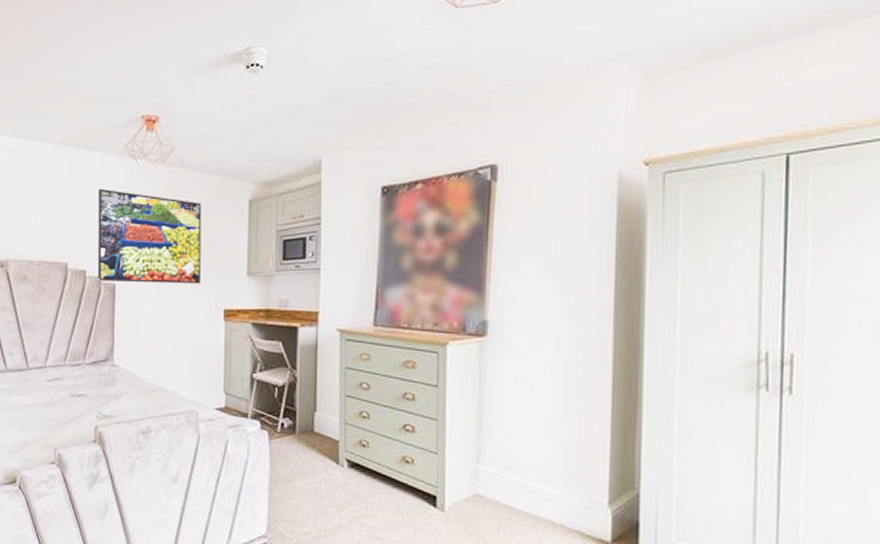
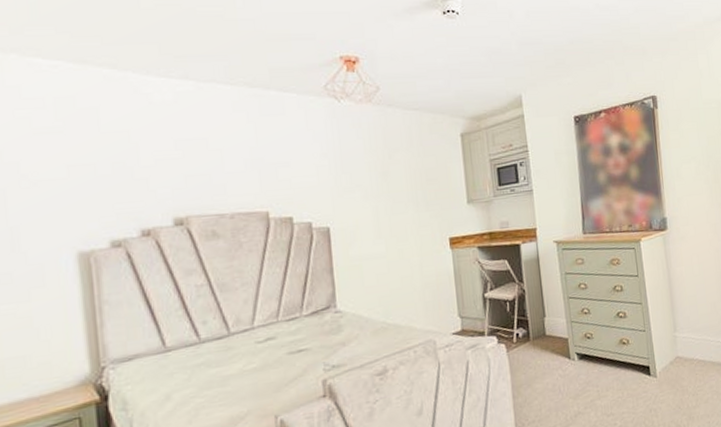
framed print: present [97,188,202,284] -> none [298,130,422,226]

